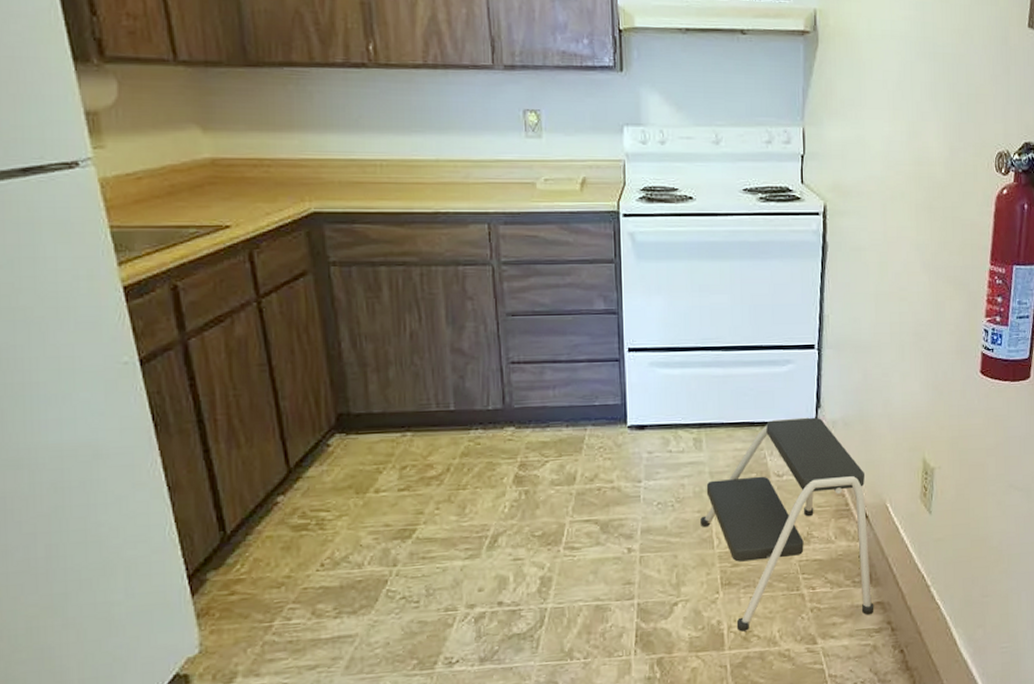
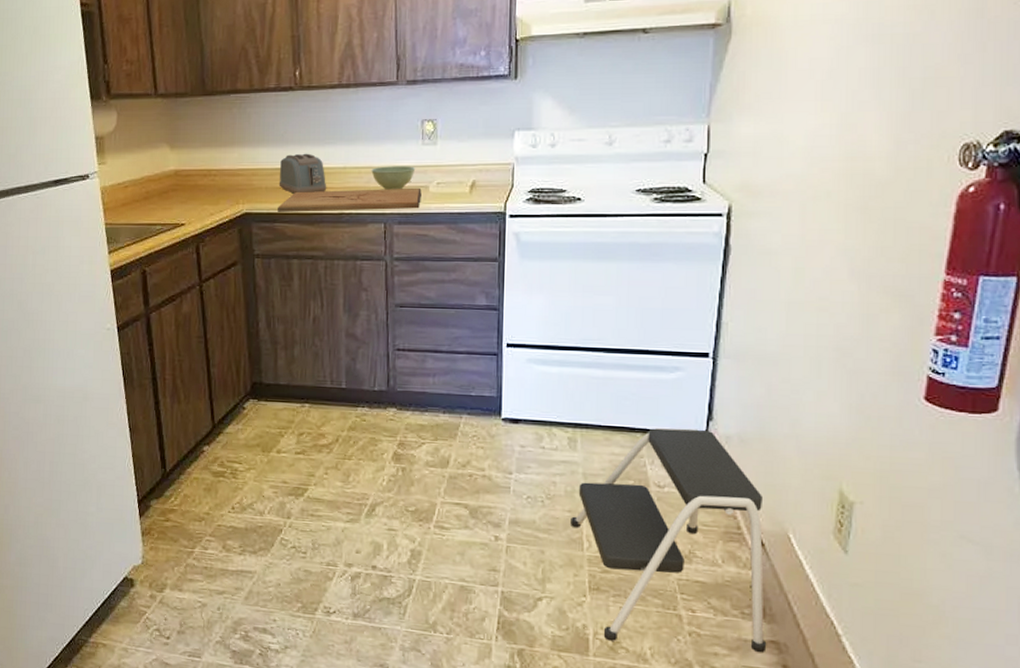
toaster: none [355,142,417,190] -> present [278,153,327,194]
cutting board: none [356,184,528,211] -> present [278,187,422,212]
bowl: none [469,160,520,187] -> present [371,166,416,190]

